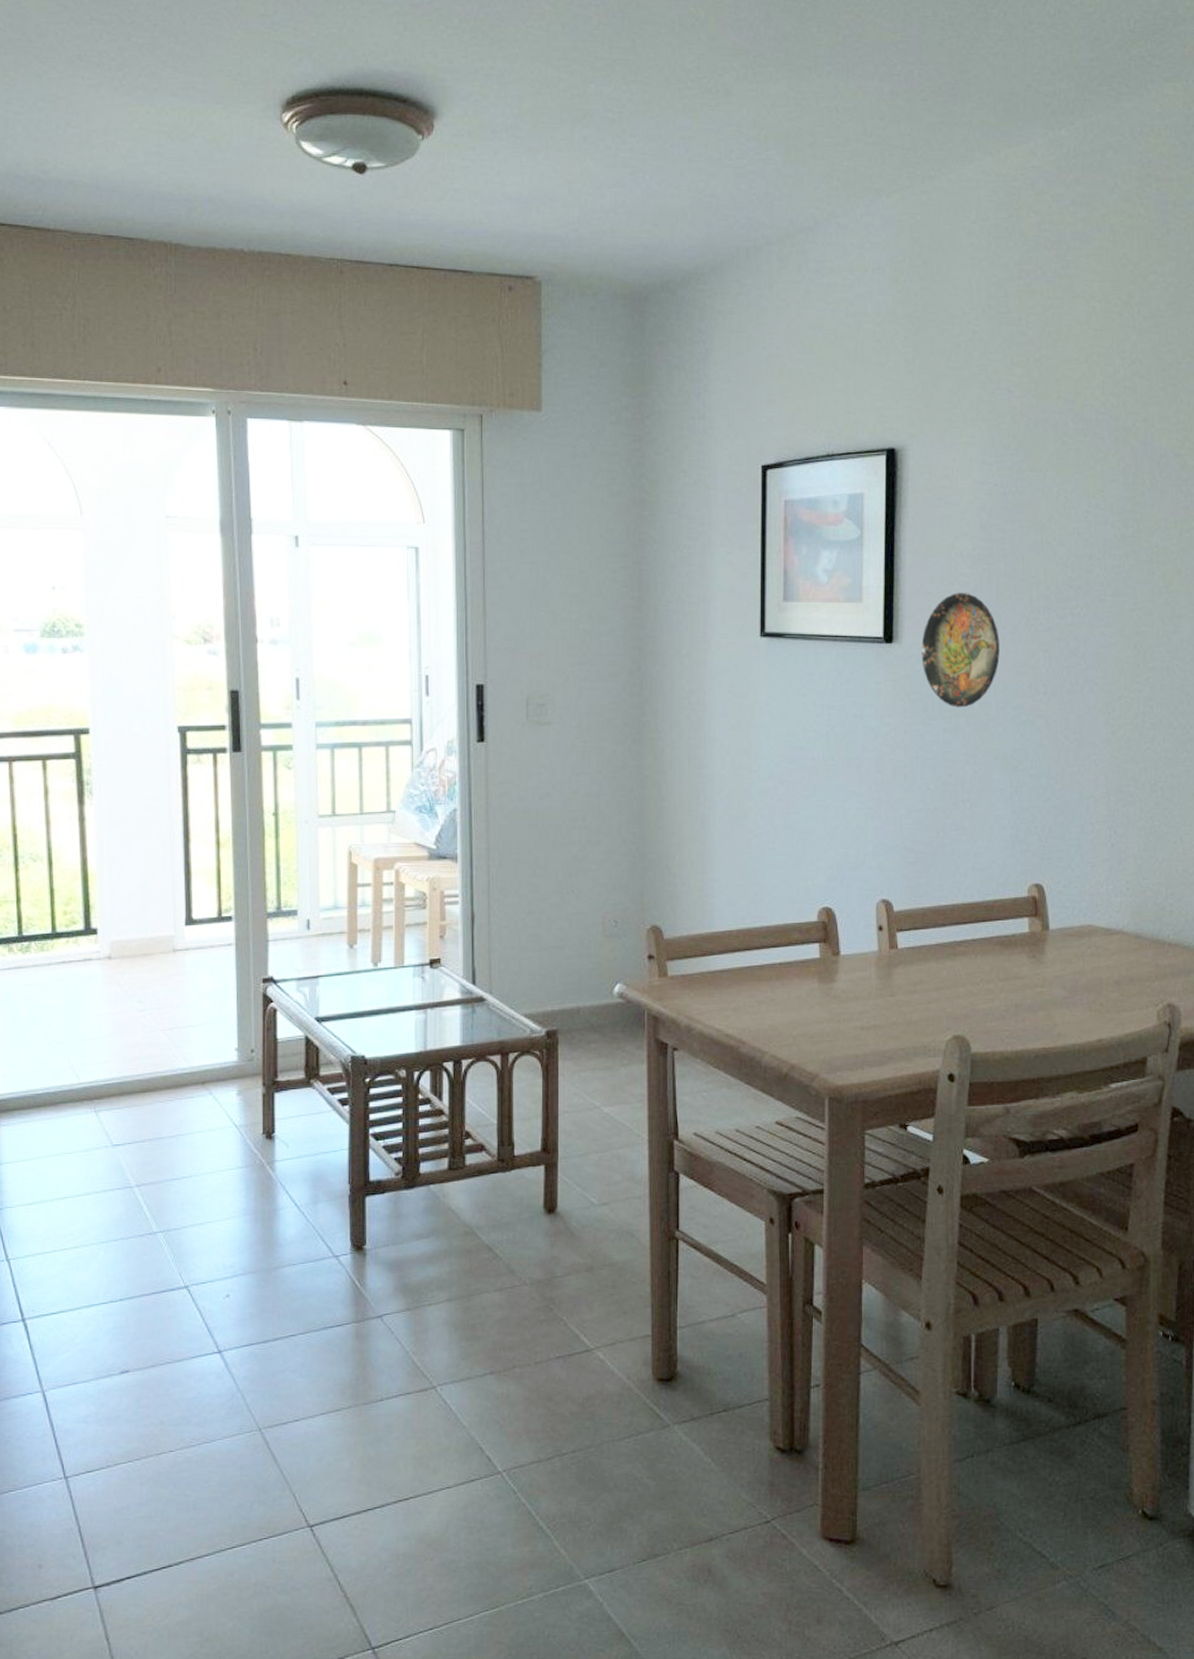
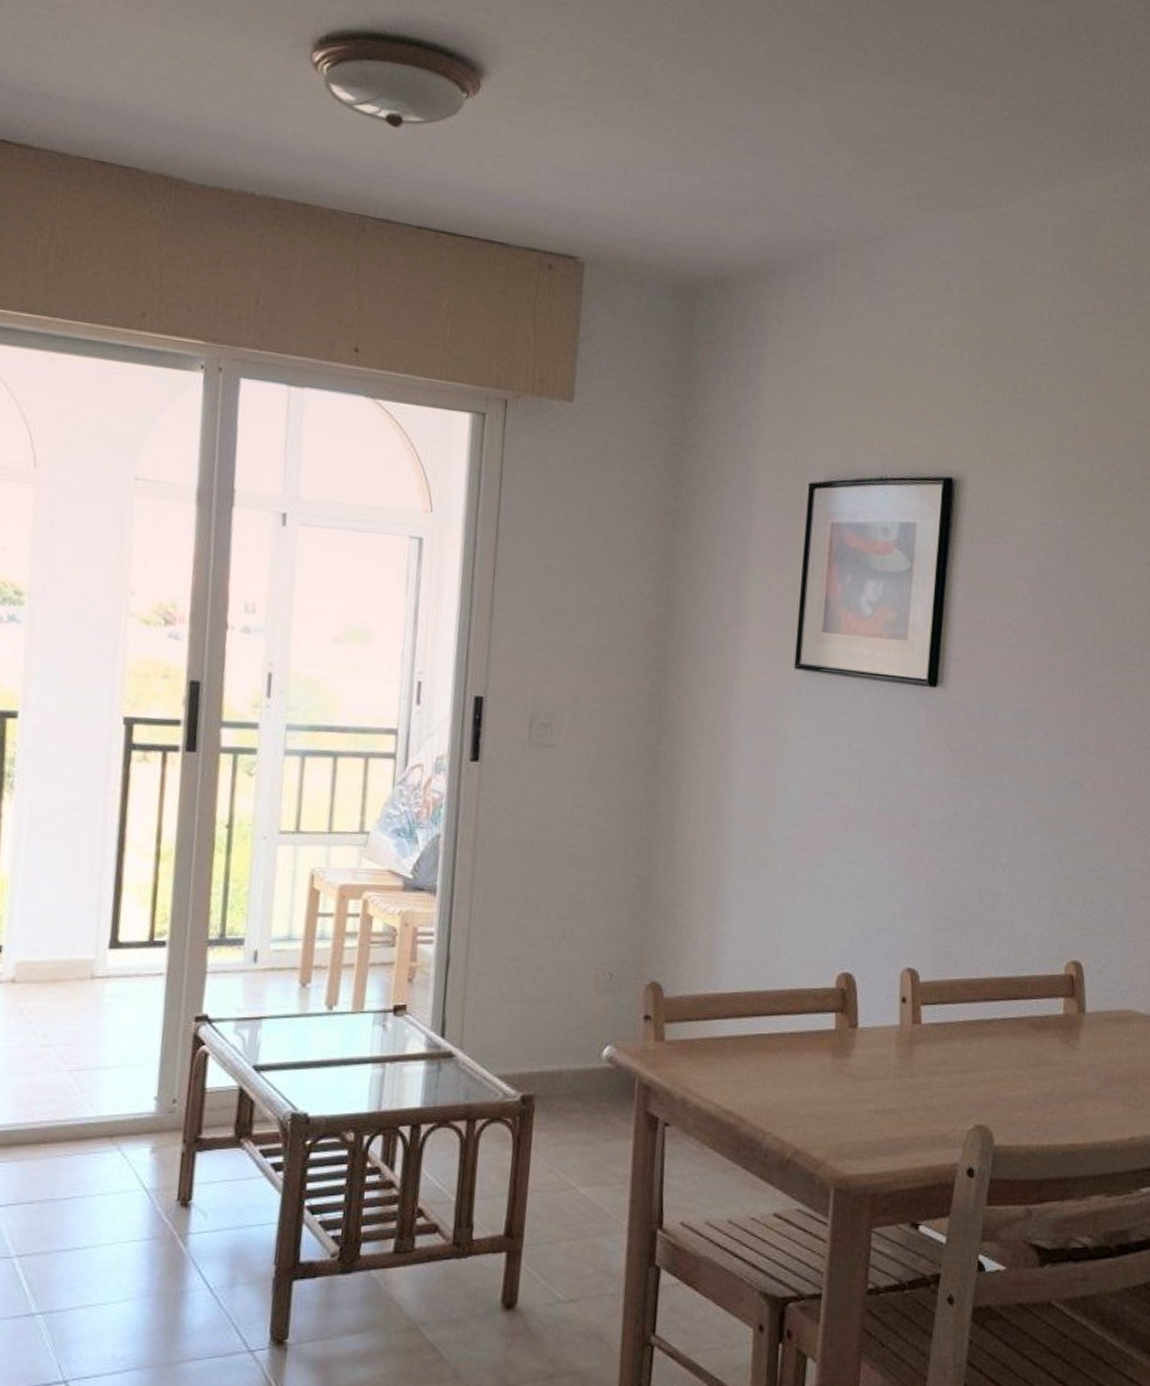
decorative plate: present [921,593,1000,708] -> none [966,638,1051,763]

